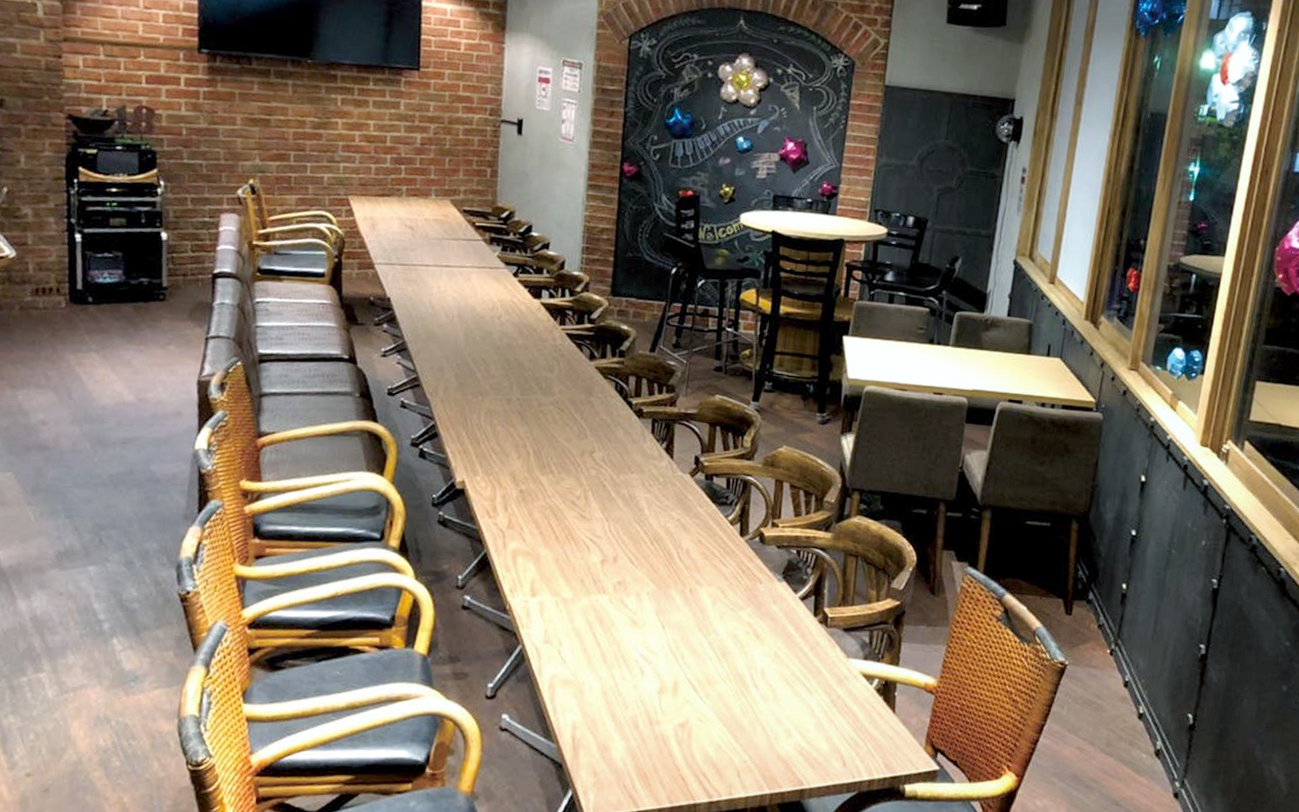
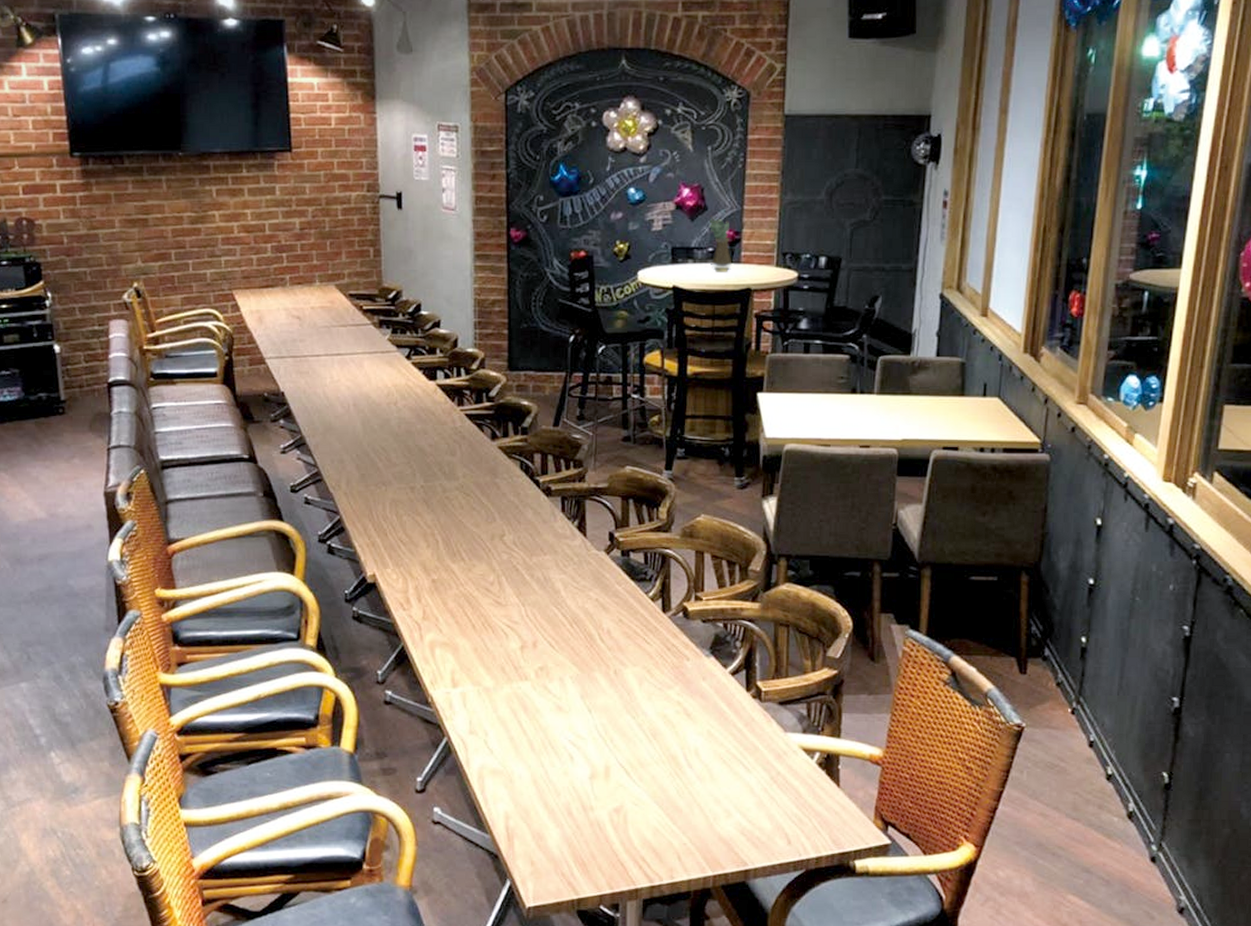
vase: none [809,169,828,224] -> present [708,215,731,274]

